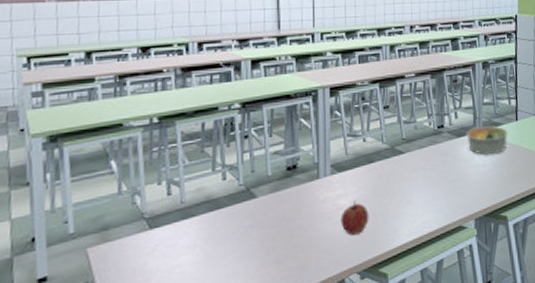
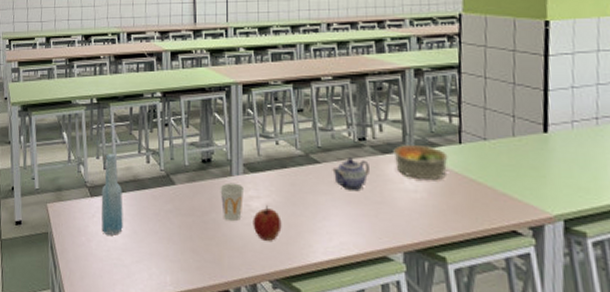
bottle: none [163,176,193,268] -> present [101,154,123,236]
cup: none [306,185,332,224] -> present [220,182,245,222]
teapot: none [415,144,447,175] -> present [332,157,369,192]

